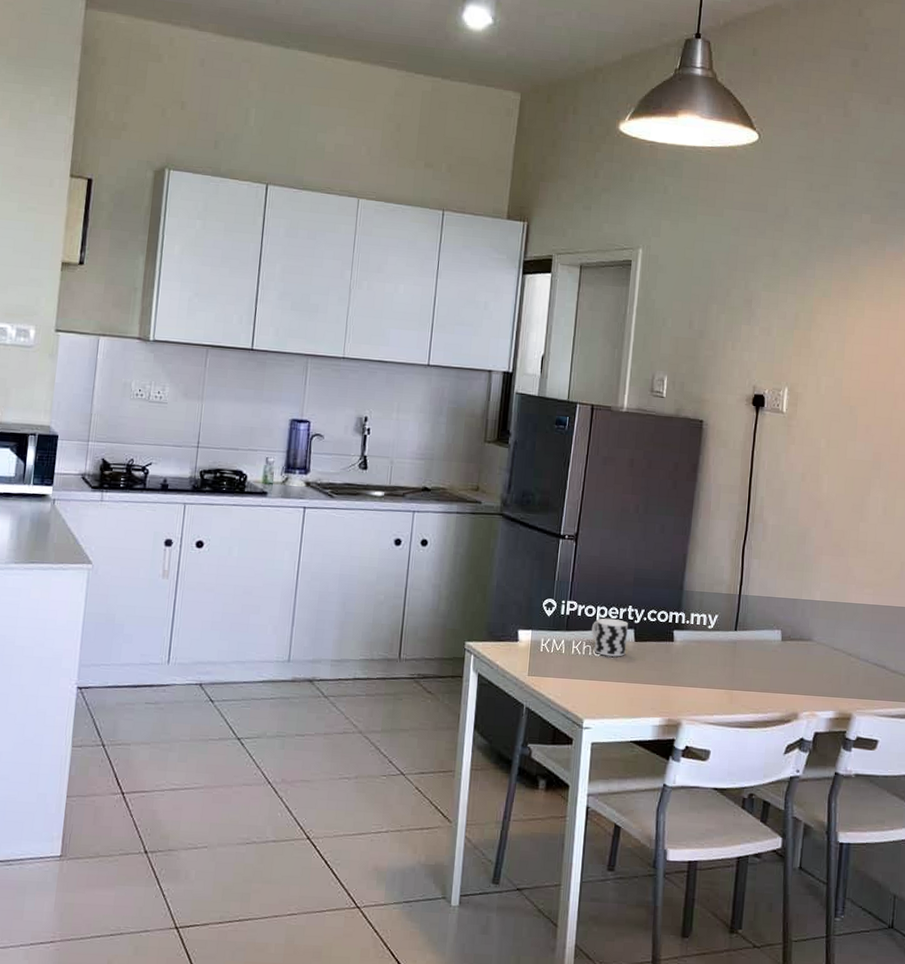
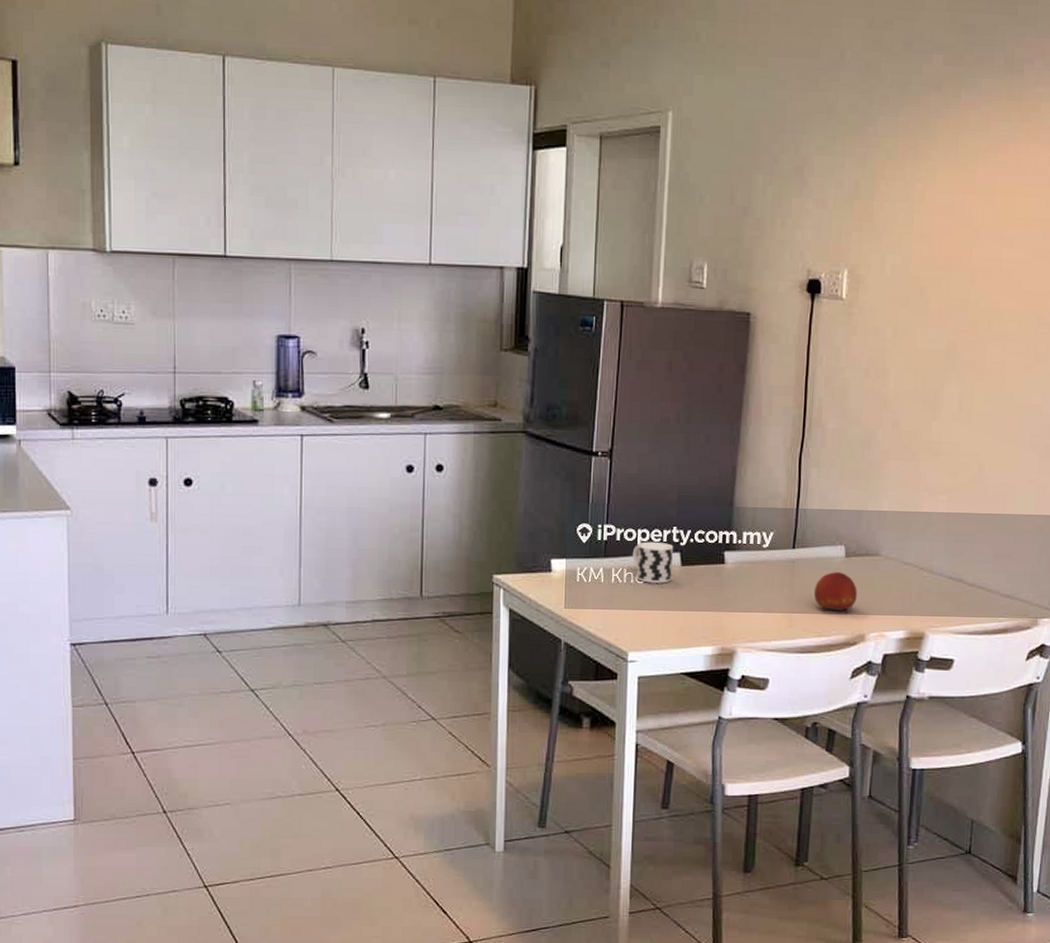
fruit: none [752,654,792,692] -> present [813,572,858,612]

